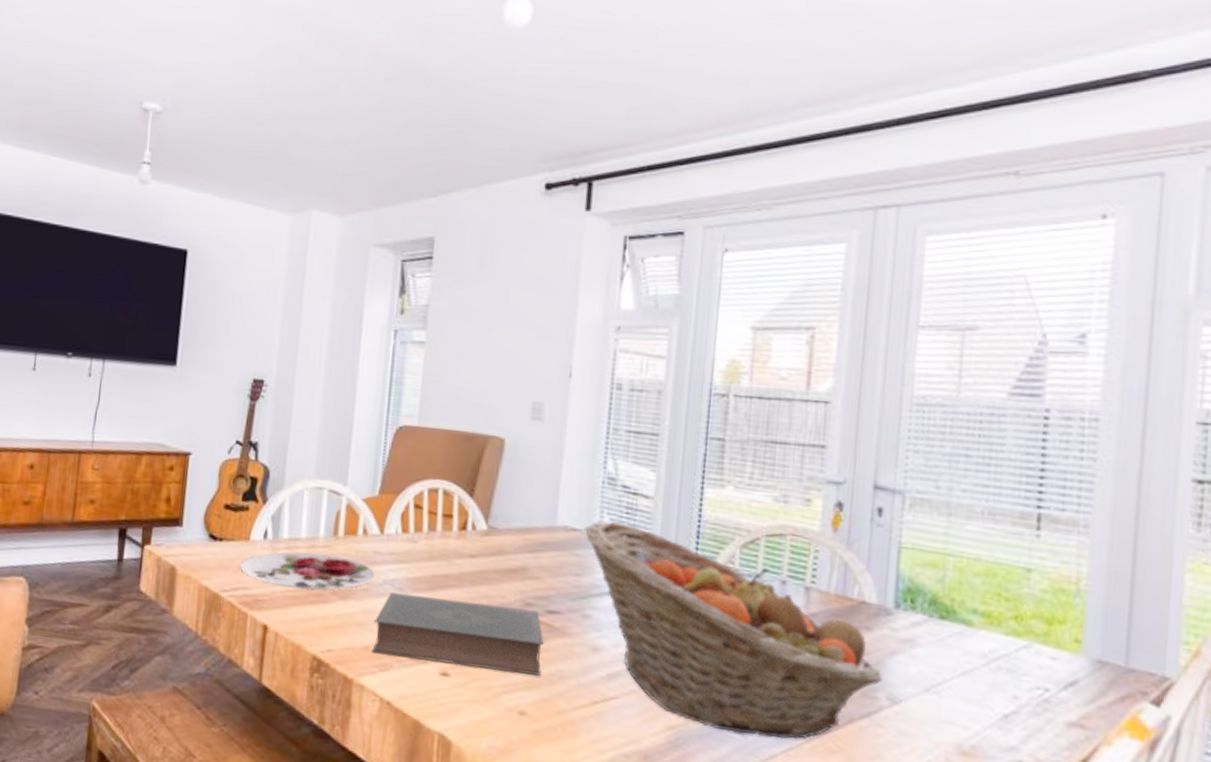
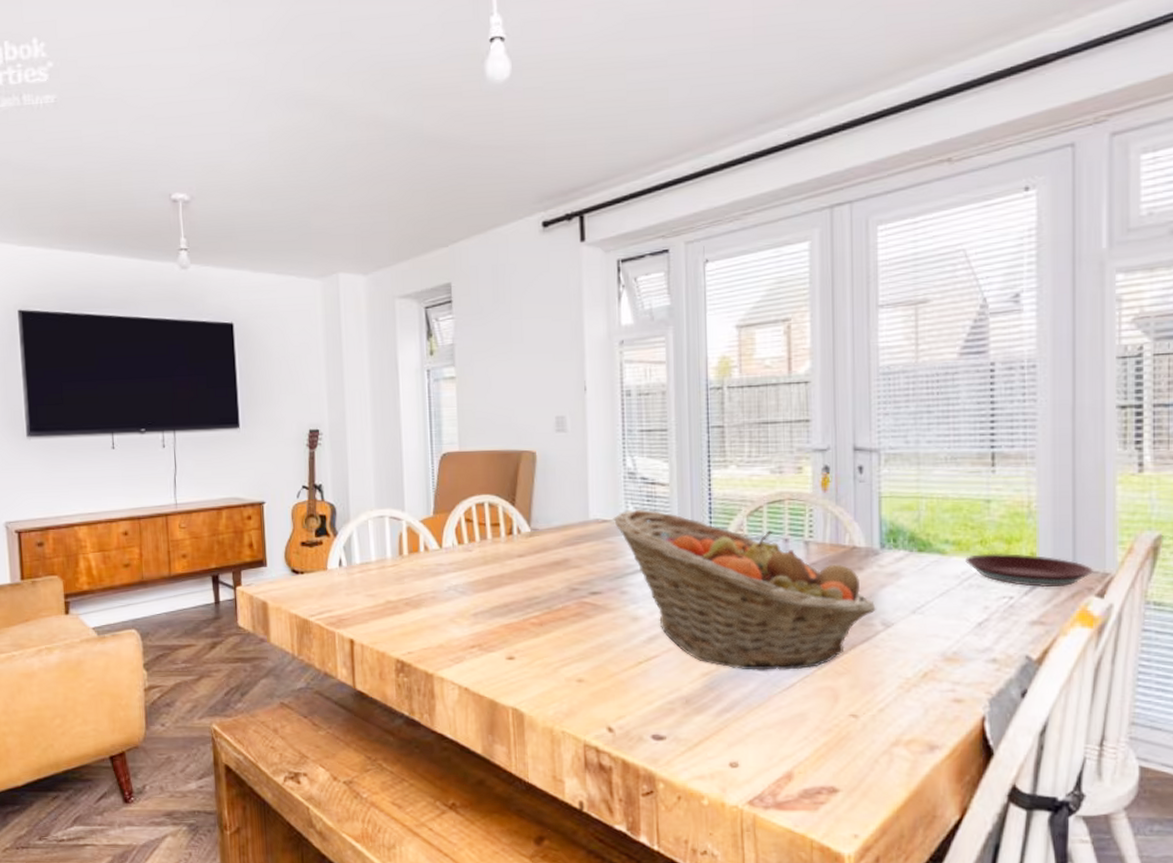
plate: present [240,552,375,590] -> none [322,572,440,605]
book: present [372,592,544,676] -> none [445,594,592,649]
plate: none [995,632,1149,686] -> present [965,553,1093,587]

